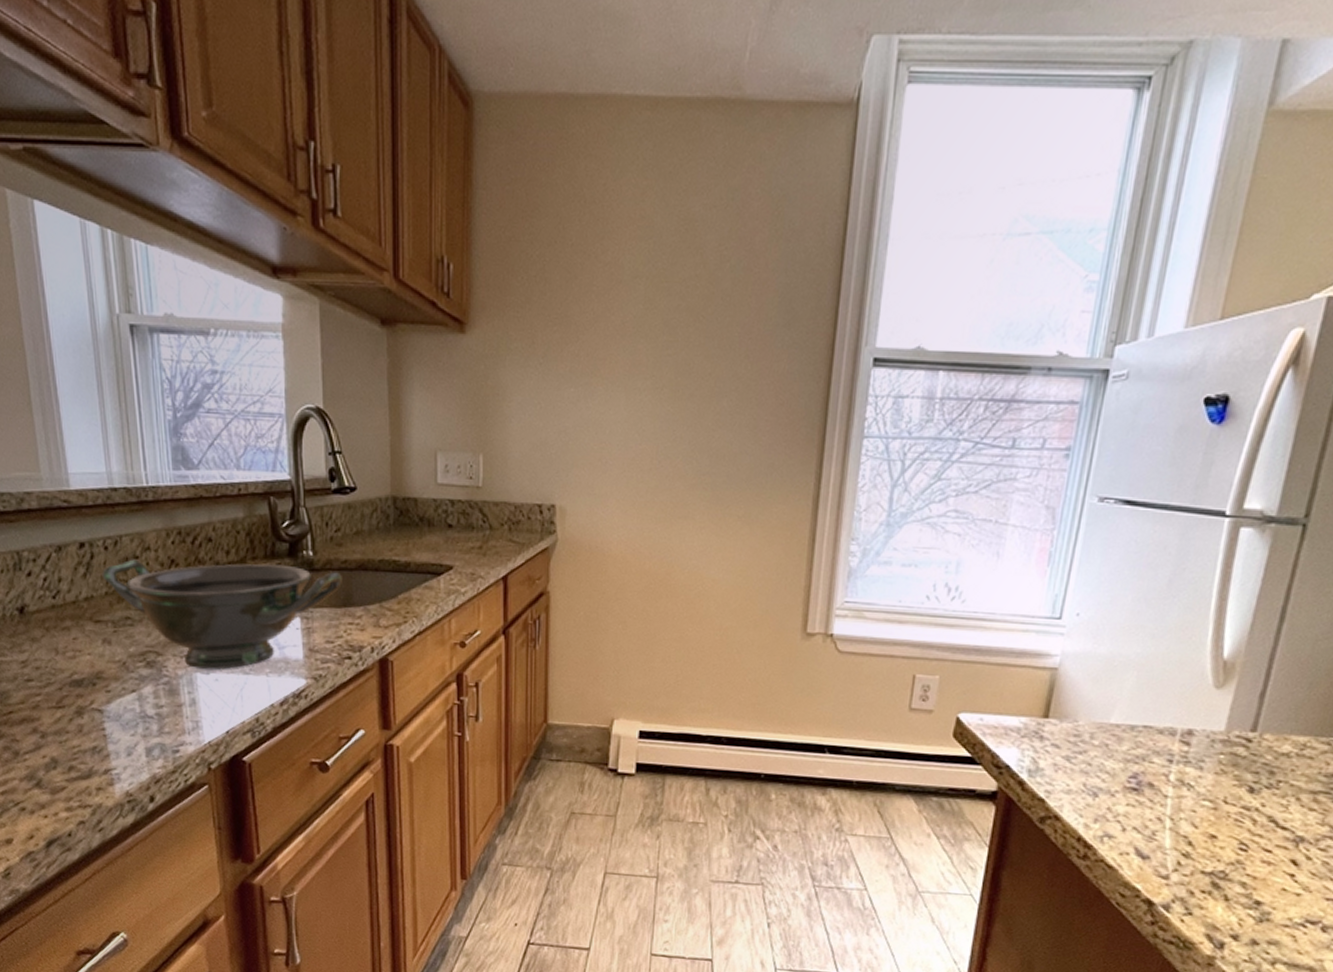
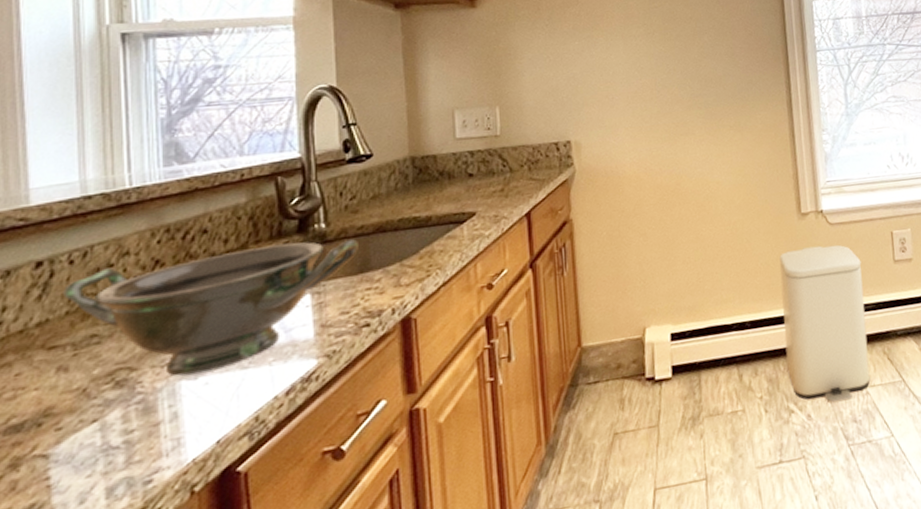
pedal bin: none [760,672,869,842] -> present [779,245,870,404]

